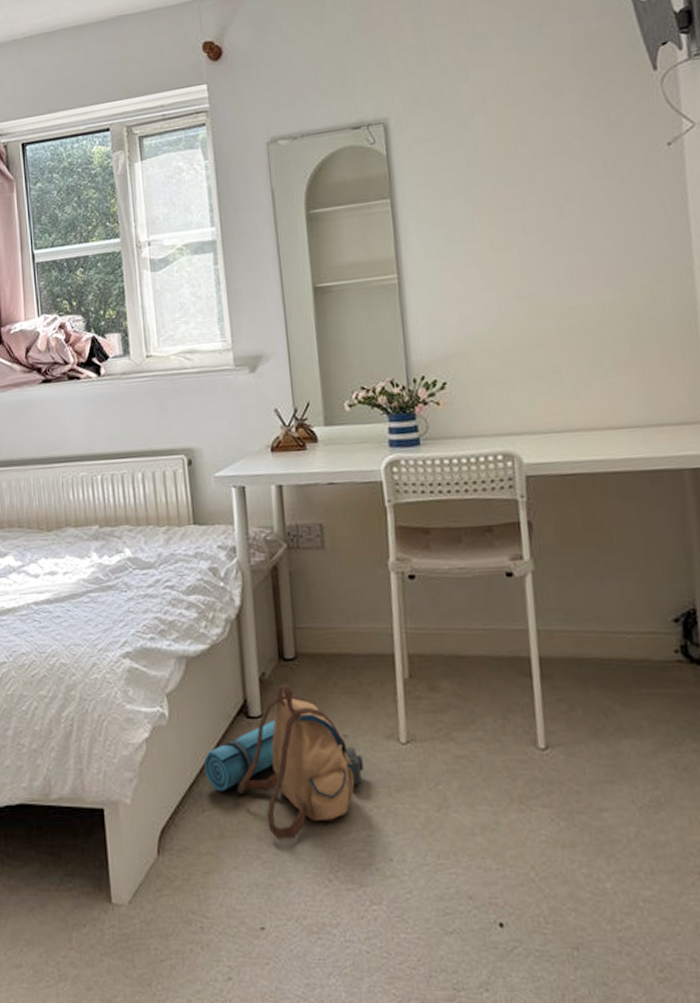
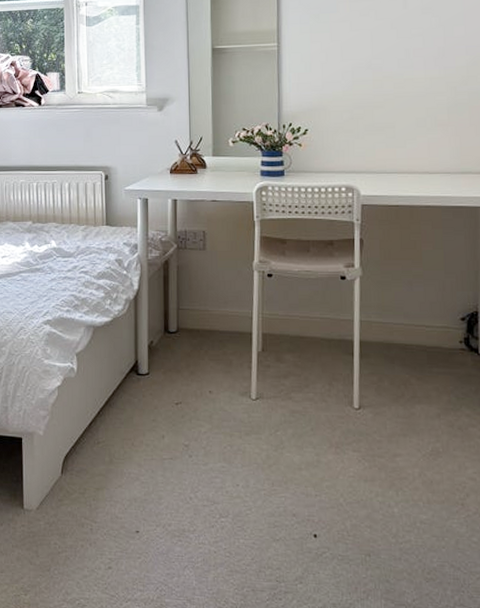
backpack: present [203,684,364,839] -> none [101,351,223,467]

